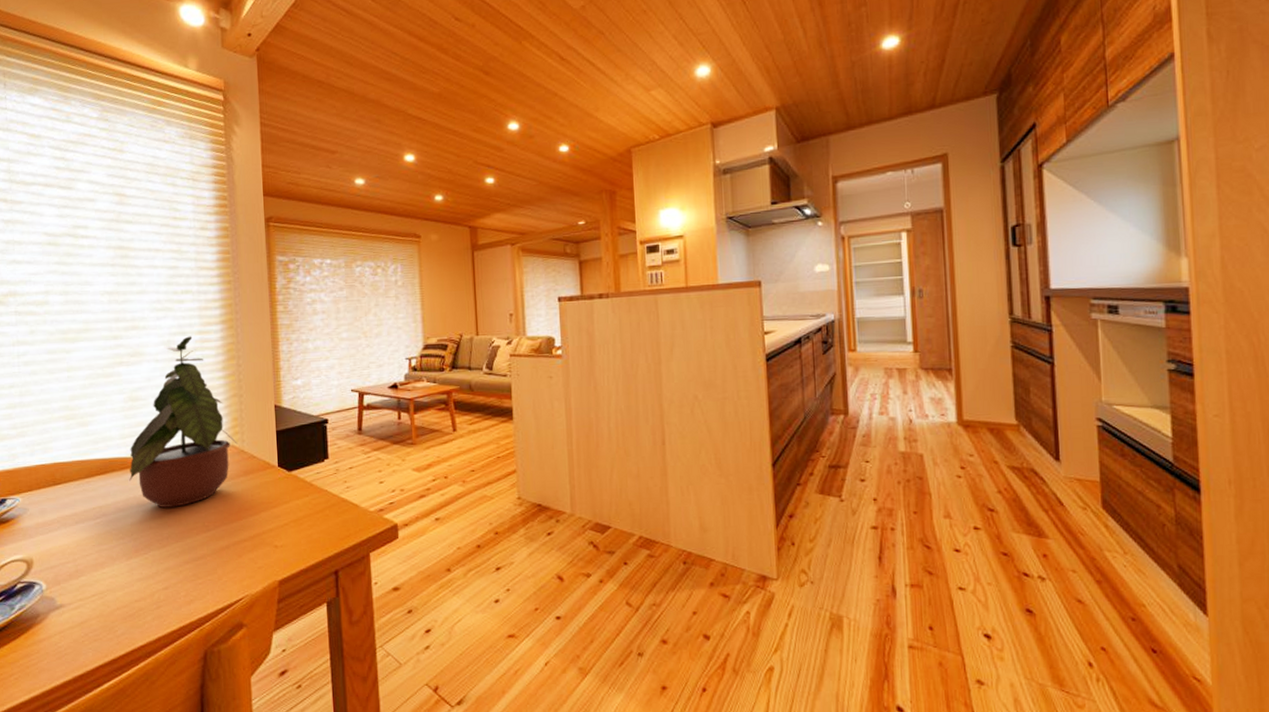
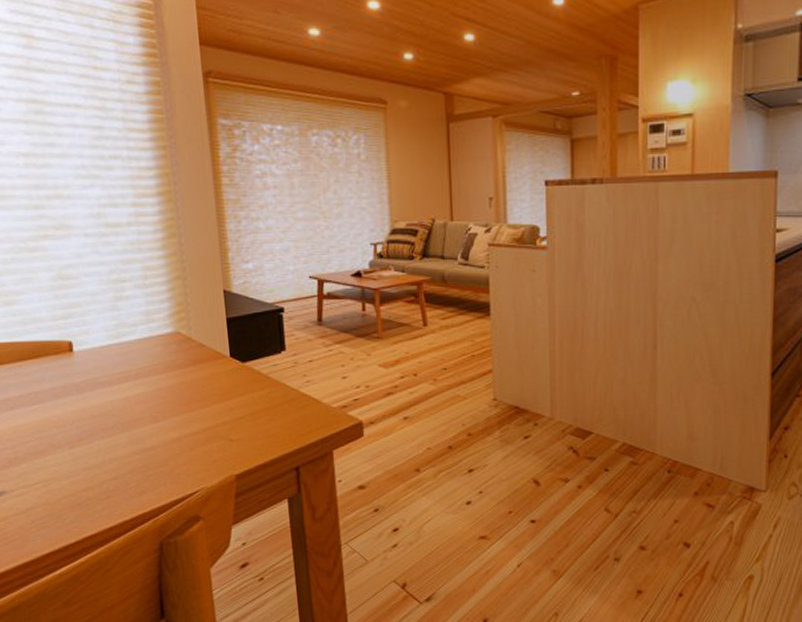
potted plant: present [129,336,239,508] -> none [63,209,185,396]

